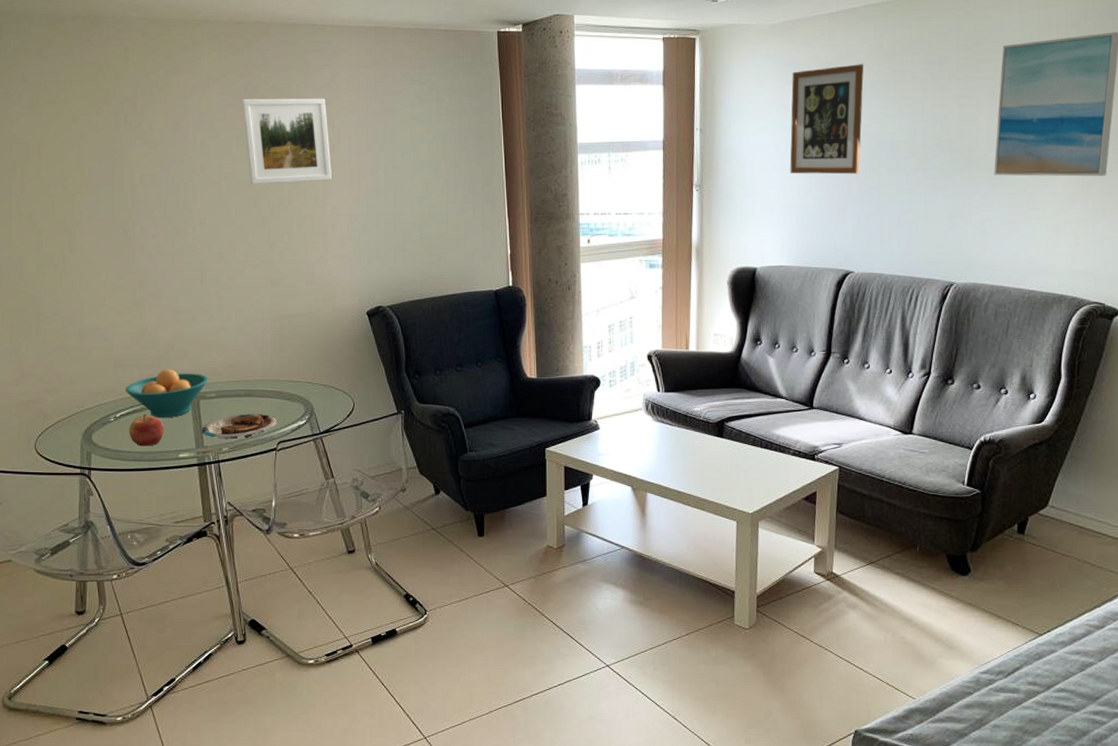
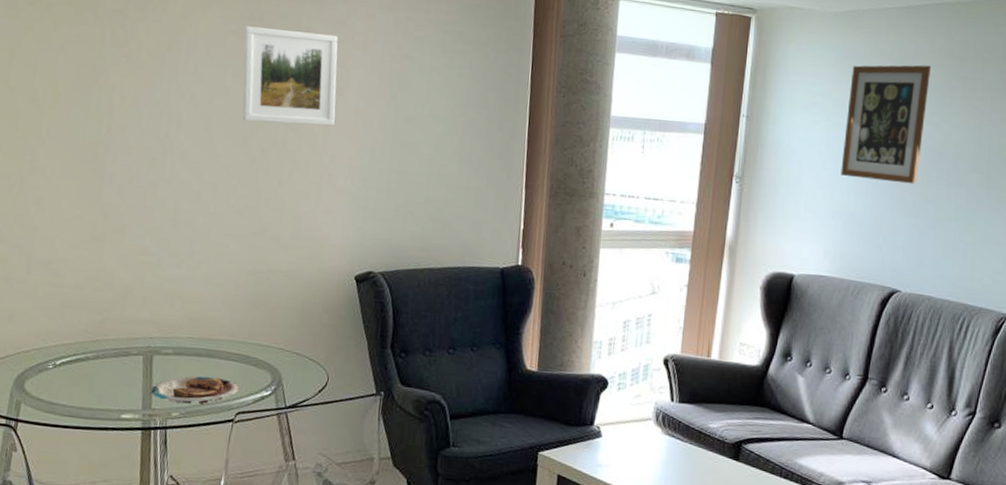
fruit bowl: present [125,368,208,419] -> none [70,315,167,372]
apple: present [129,414,164,447] -> none [68,365,109,402]

